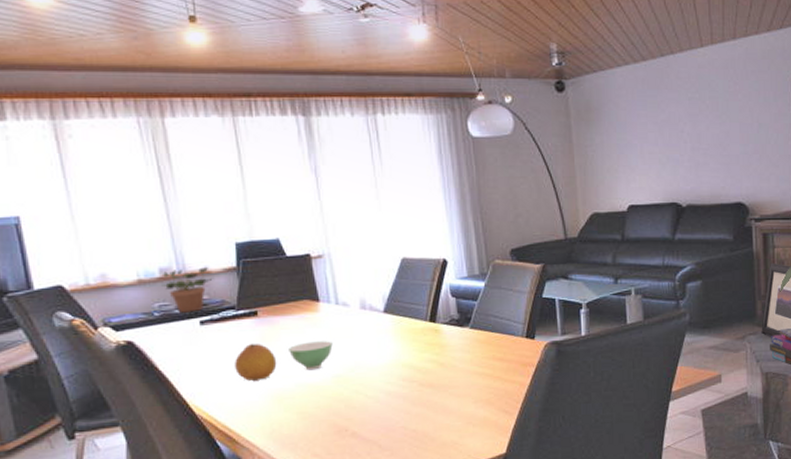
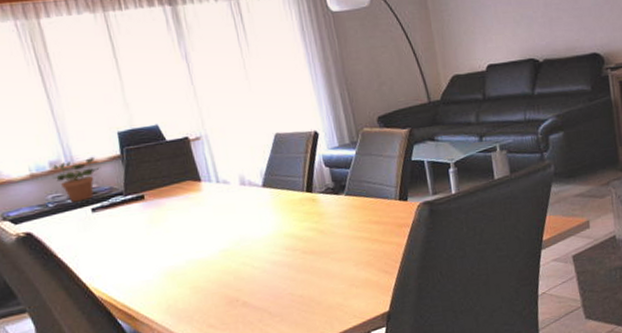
fruit: present [235,344,277,381] -> none [127,225,167,261]
bowl: present [289,341,333,371] -> none [176,218,218,247]

